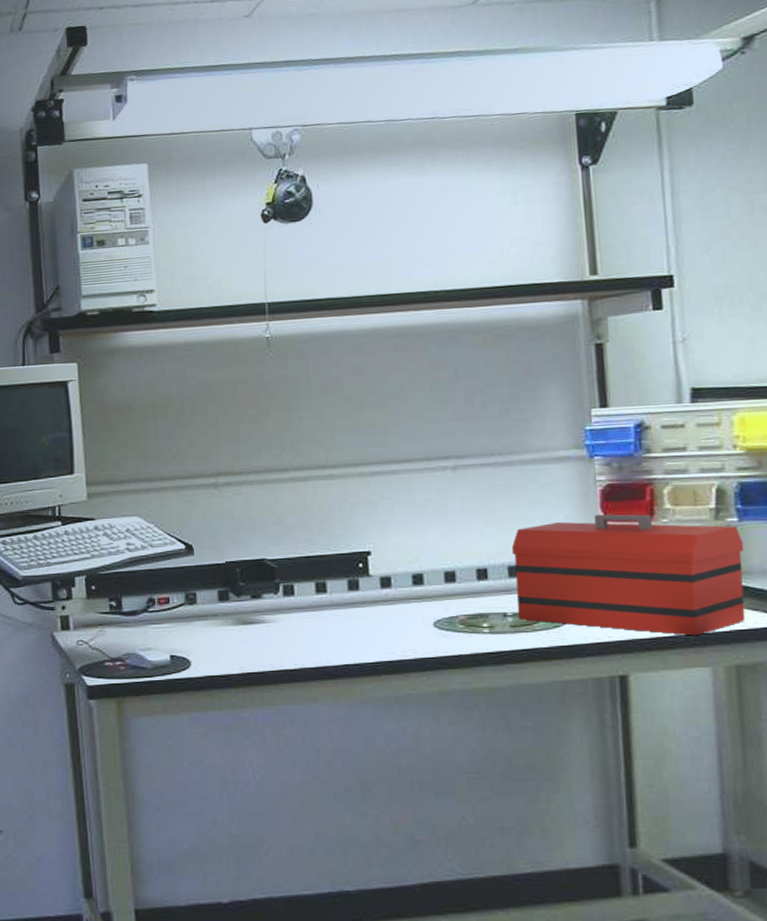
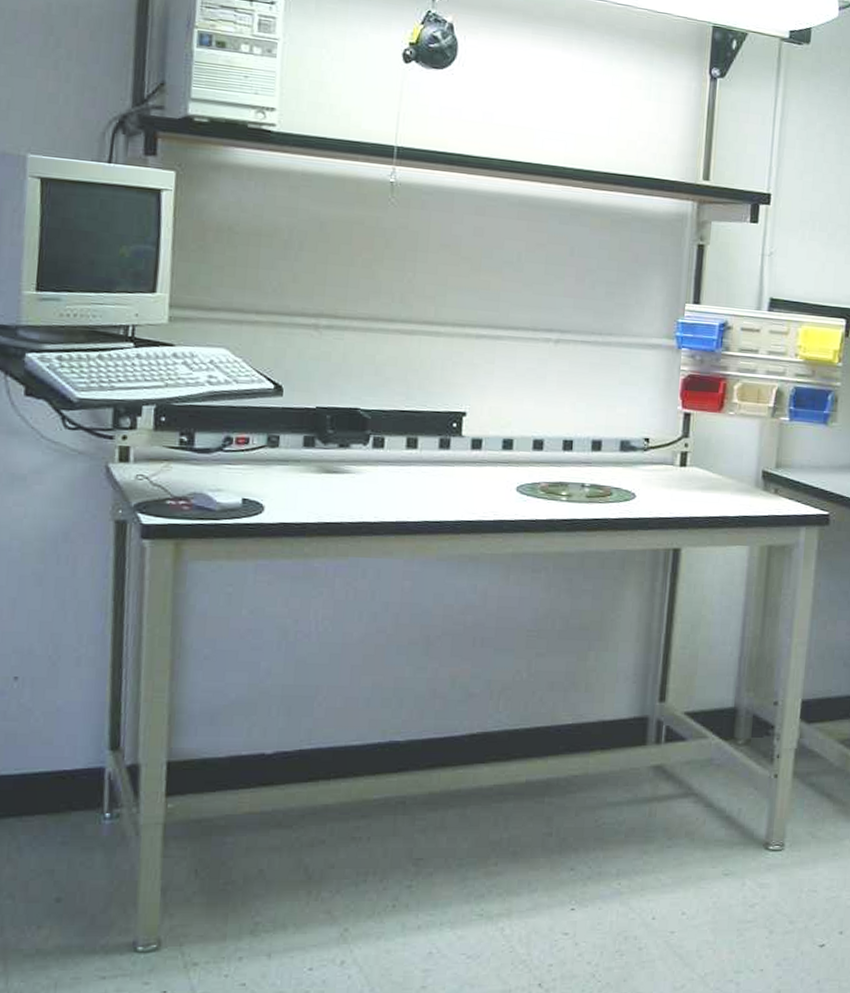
toolbox: present [511,514,746,636] -> none [595,401,791,518]

